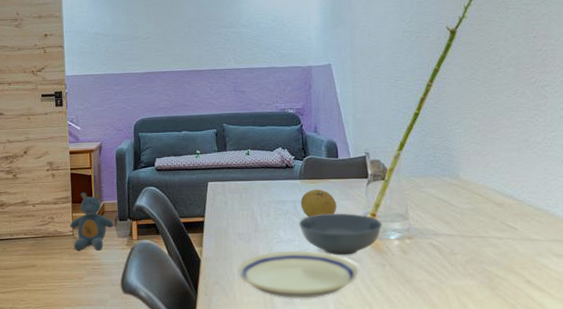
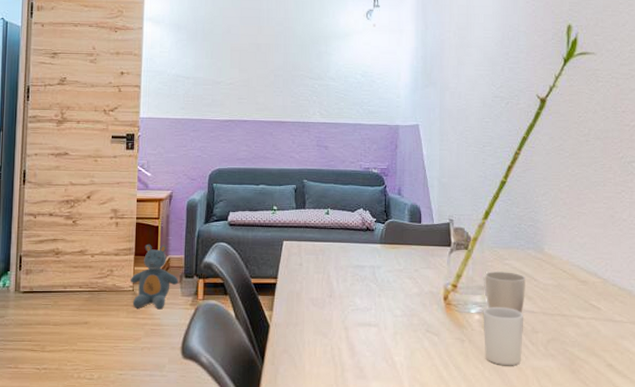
plate: present [237,250,359,299] -> none [308,320,436,373]
bowl: present [298,213,382,256] -> none [376,282,463,328]
fruit: present [301,189,337,217] -> none [380,255,417,285]
mug: none [402,232,442,287] -> present [483,307,524,366]
cup: none [403,199,443,237] -> present [485,272,525,313]

